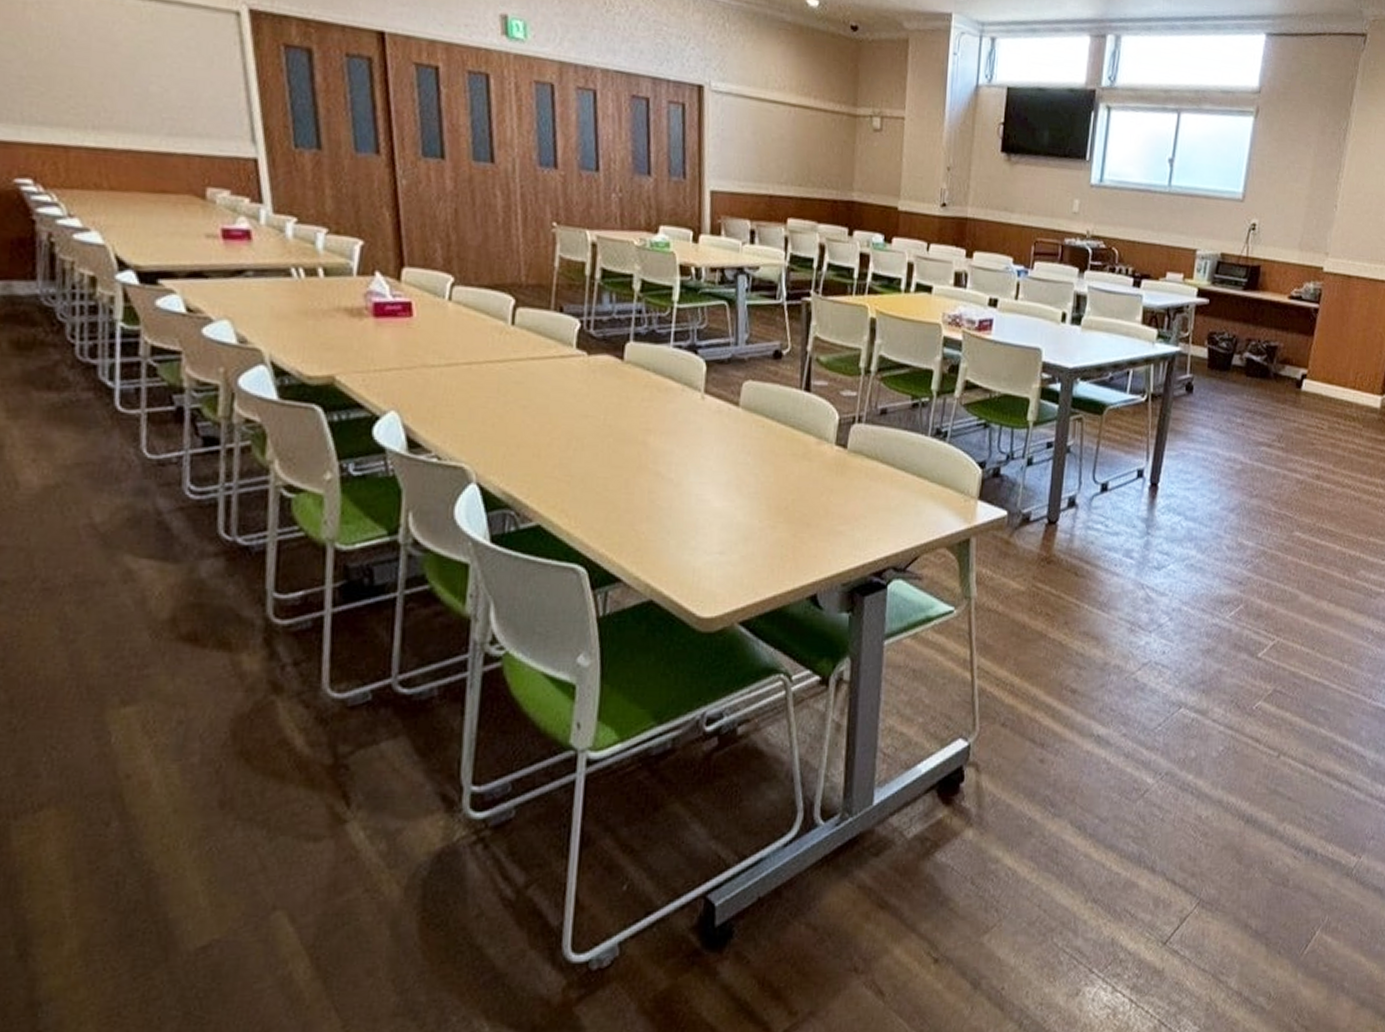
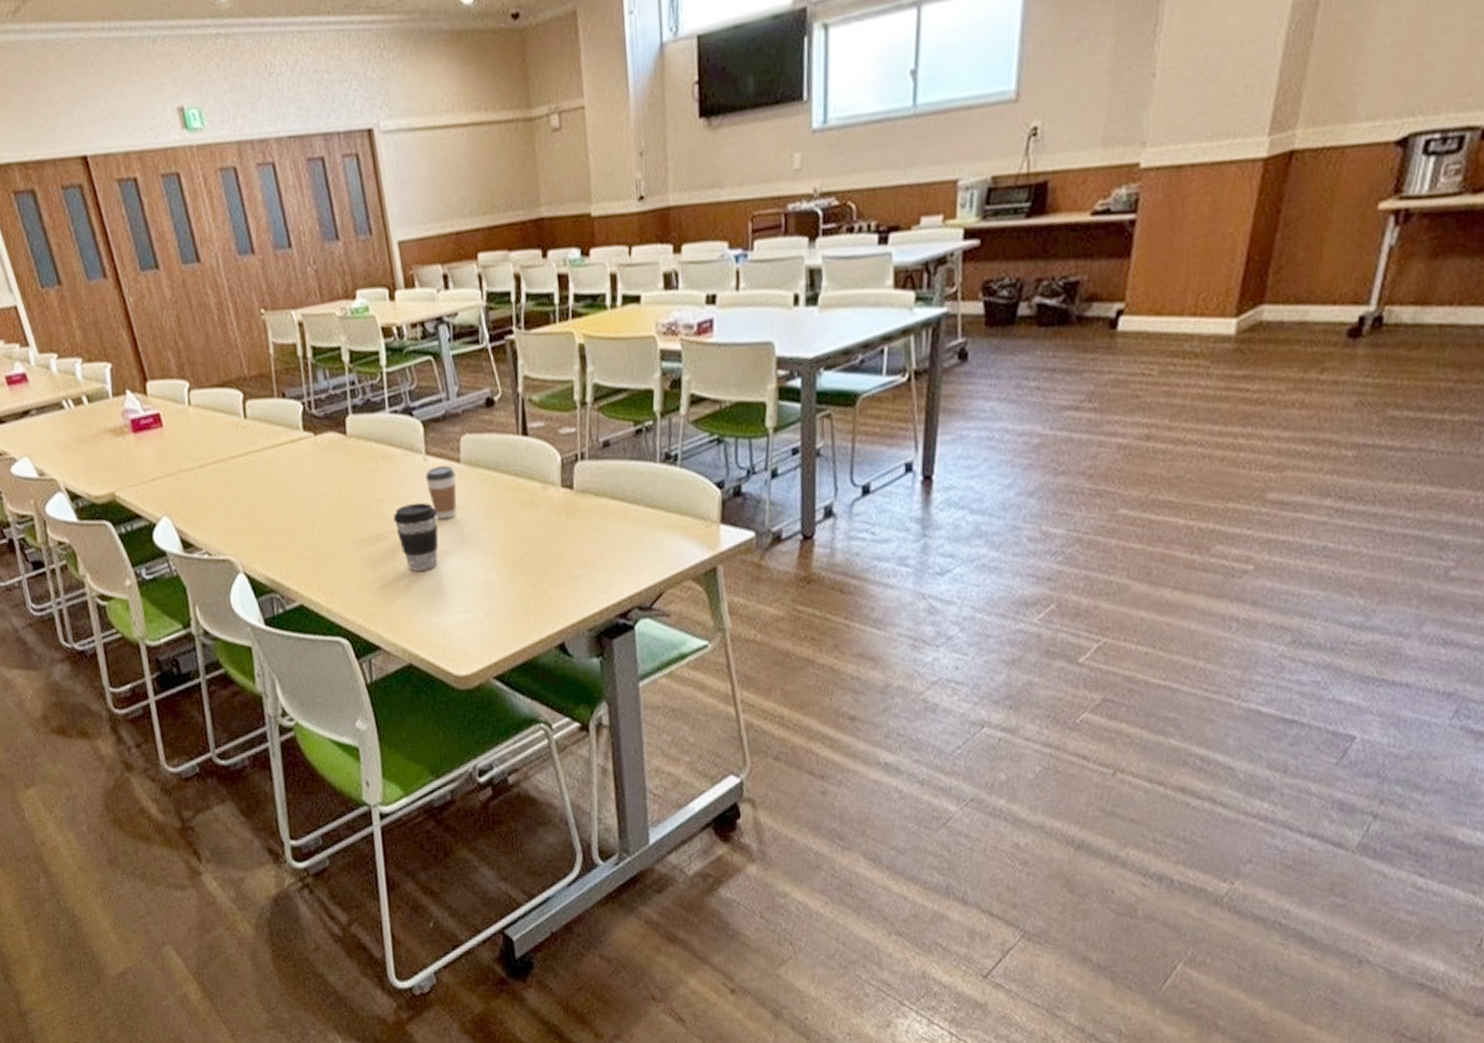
coffee cup: none [658,438,707,507] -> present [393,503,439,571]
coffee cup: none [700,406,732,459] -> present [425,466,457,520]

